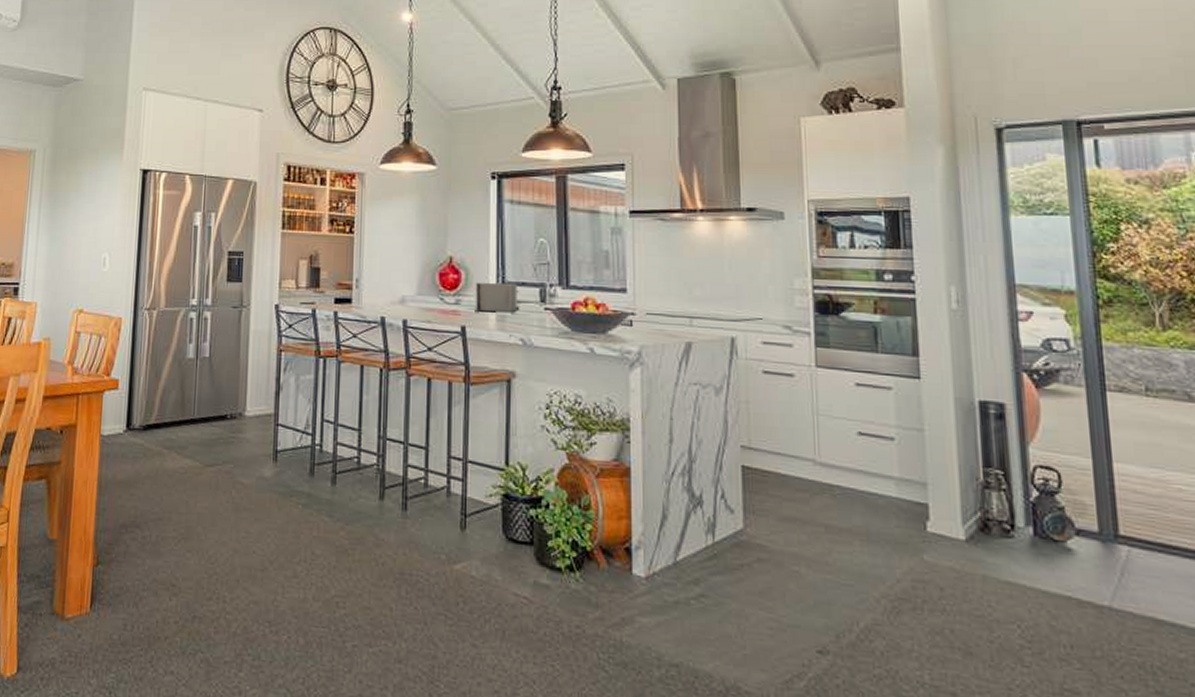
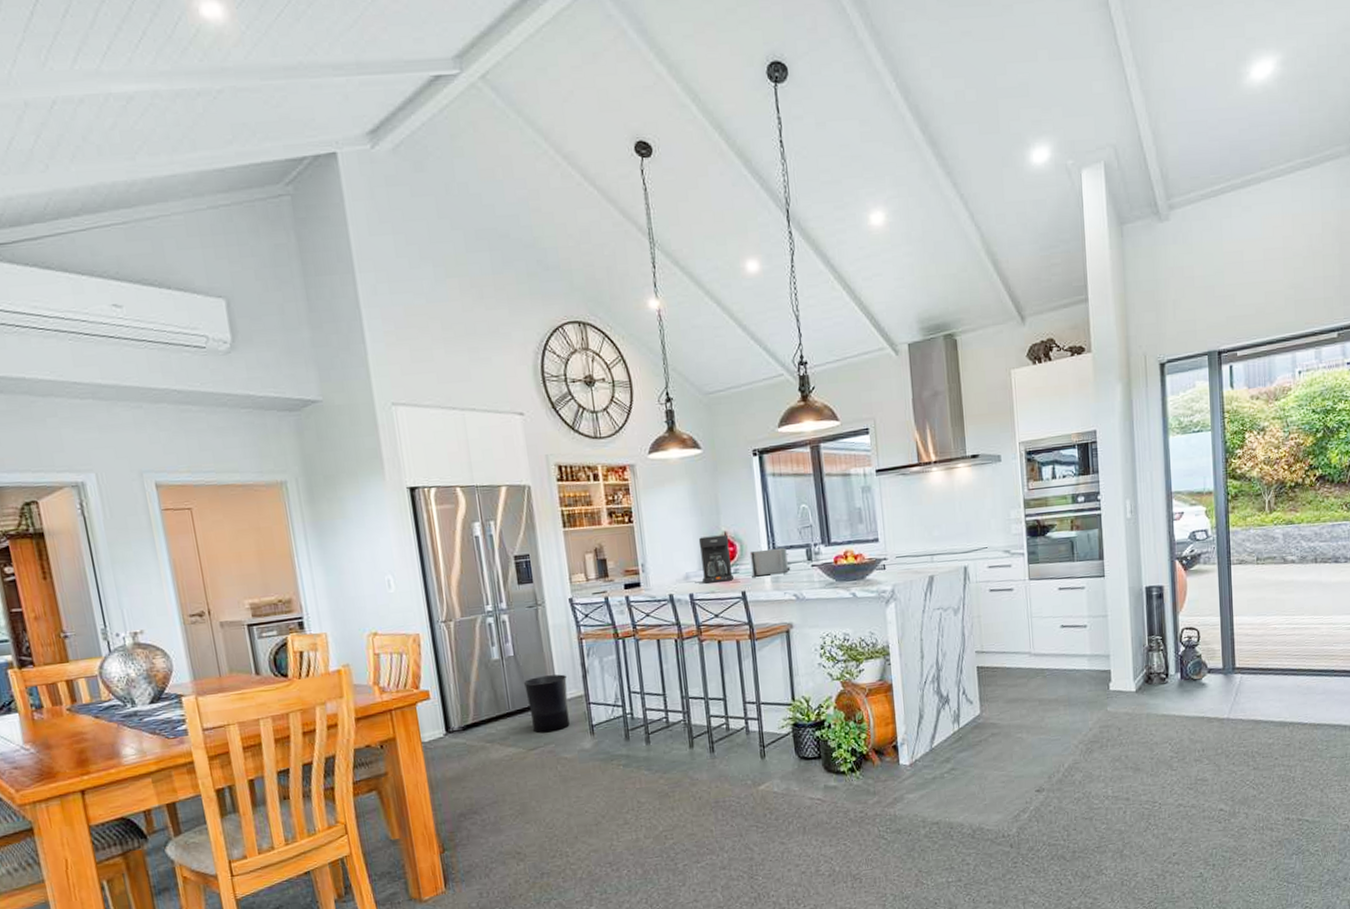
waste bin: none [213,384,260,450] -> present [523,674,570,733]
coffee maker: none [419,259,455,312] -> present [698,534,735,584]

